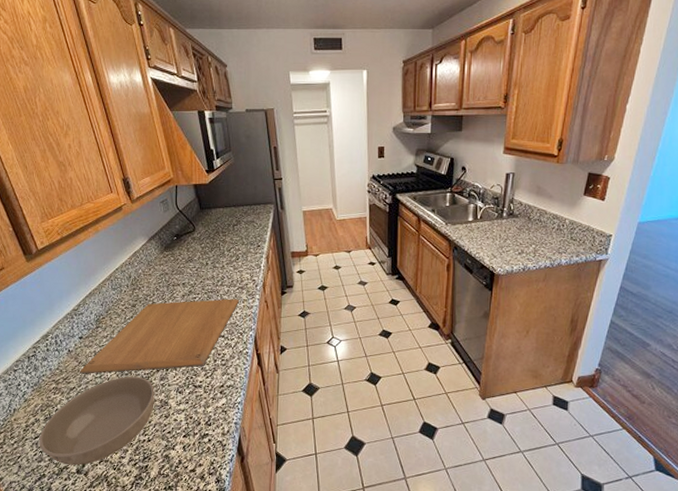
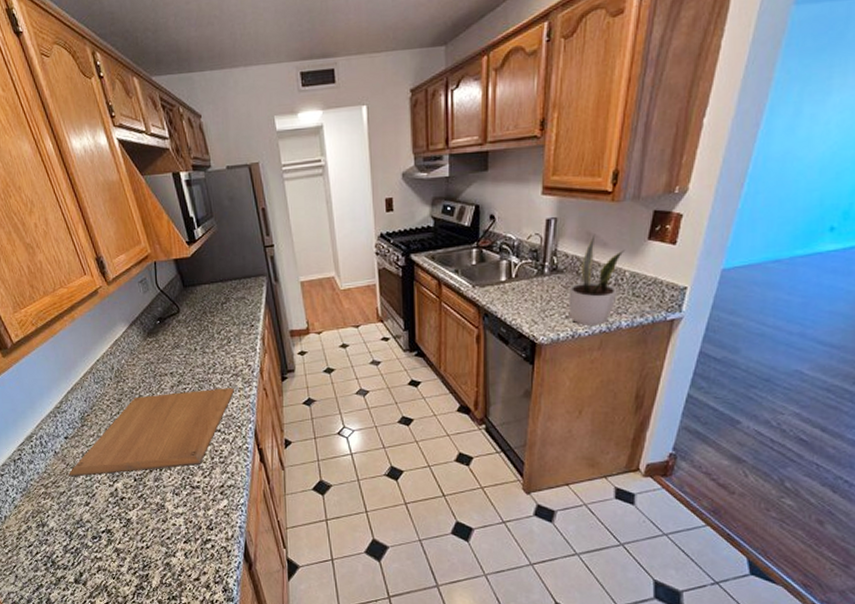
bowl: present [39,376,154,466] -> none [33,478,150,575]
potted plant: none [521,188,567,261] -> present [568,234,626,326]

